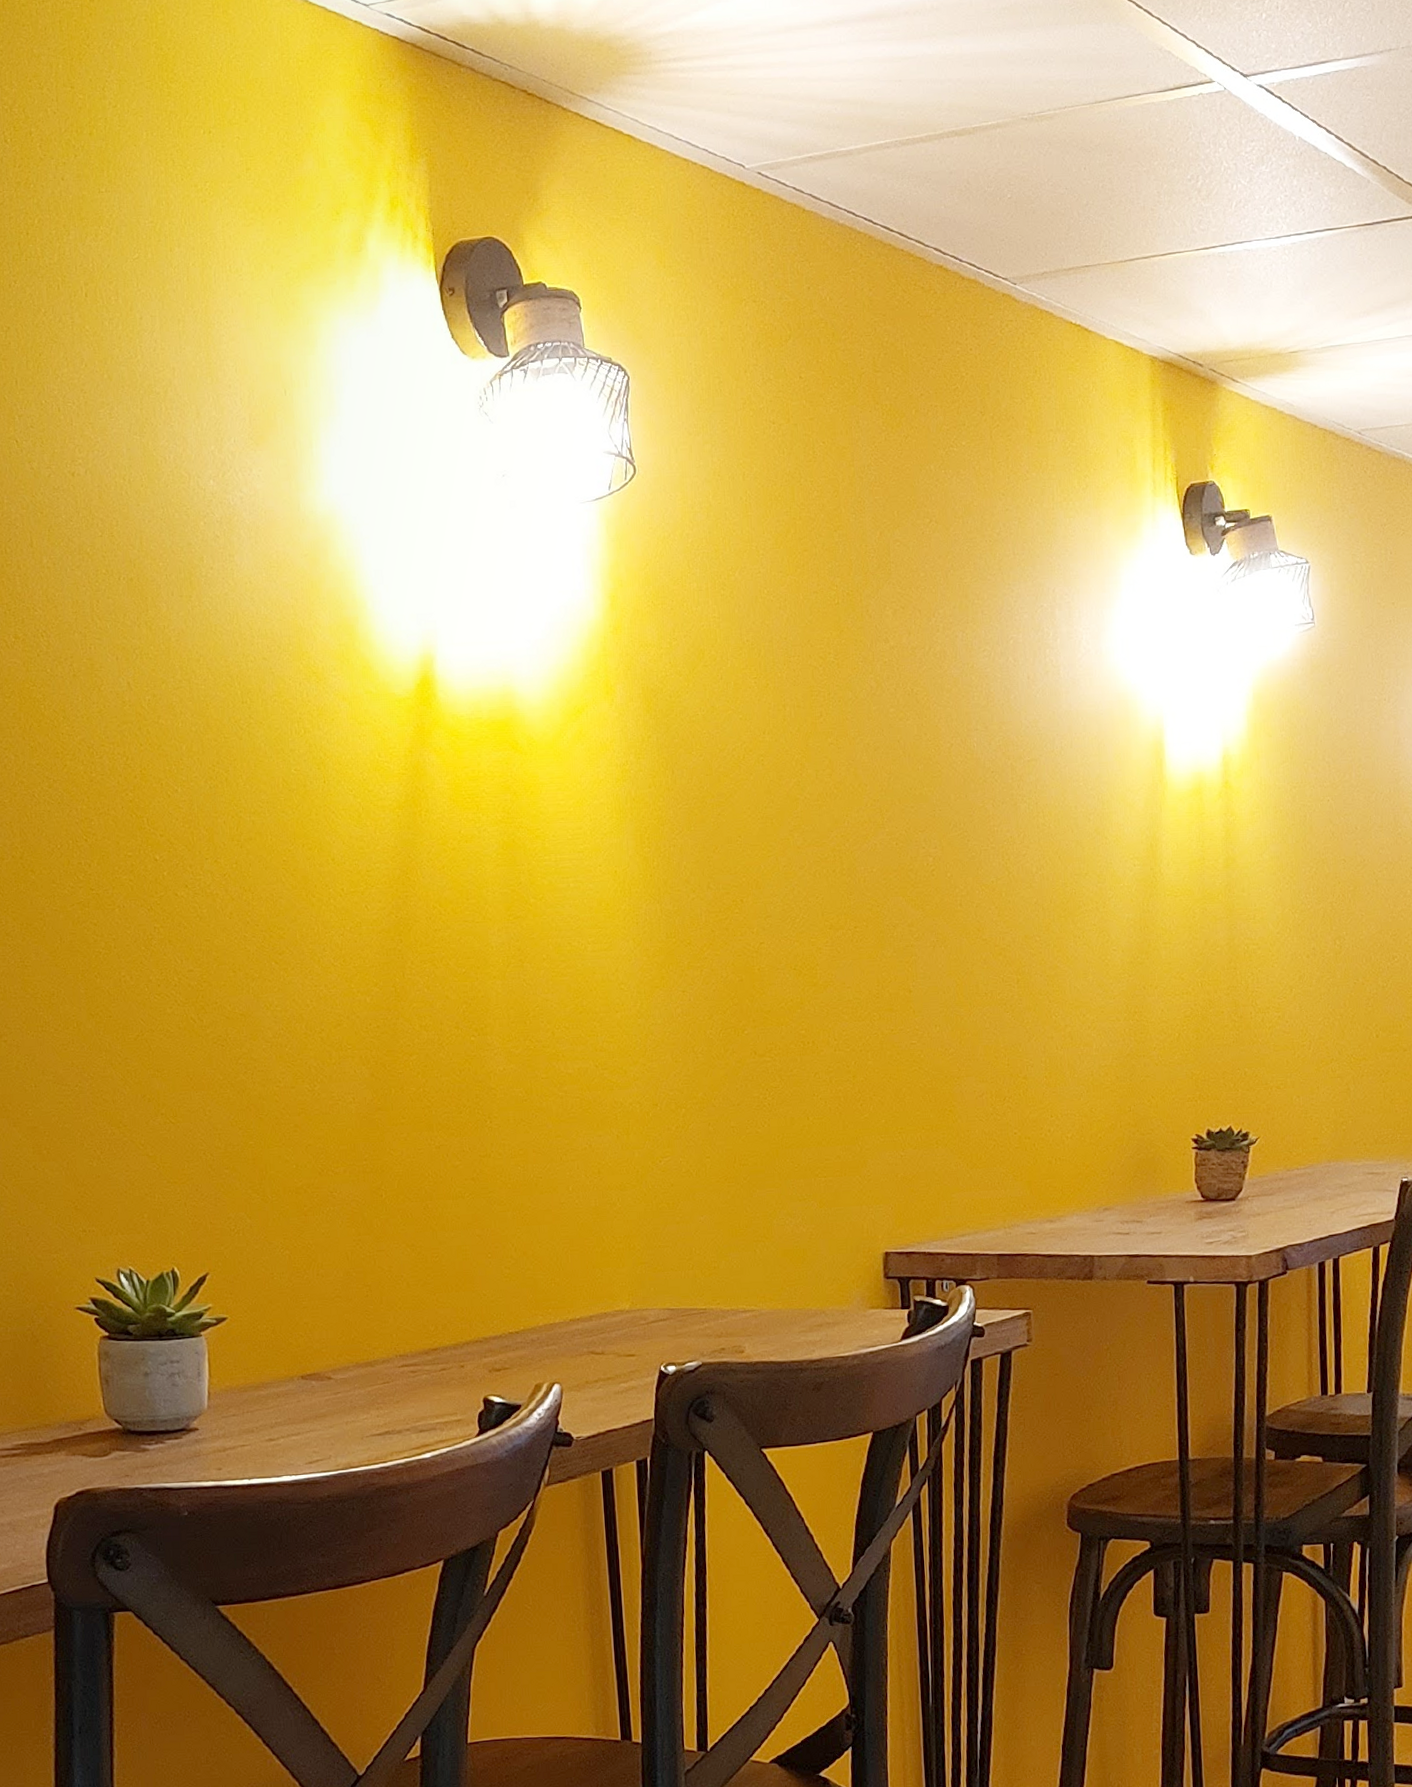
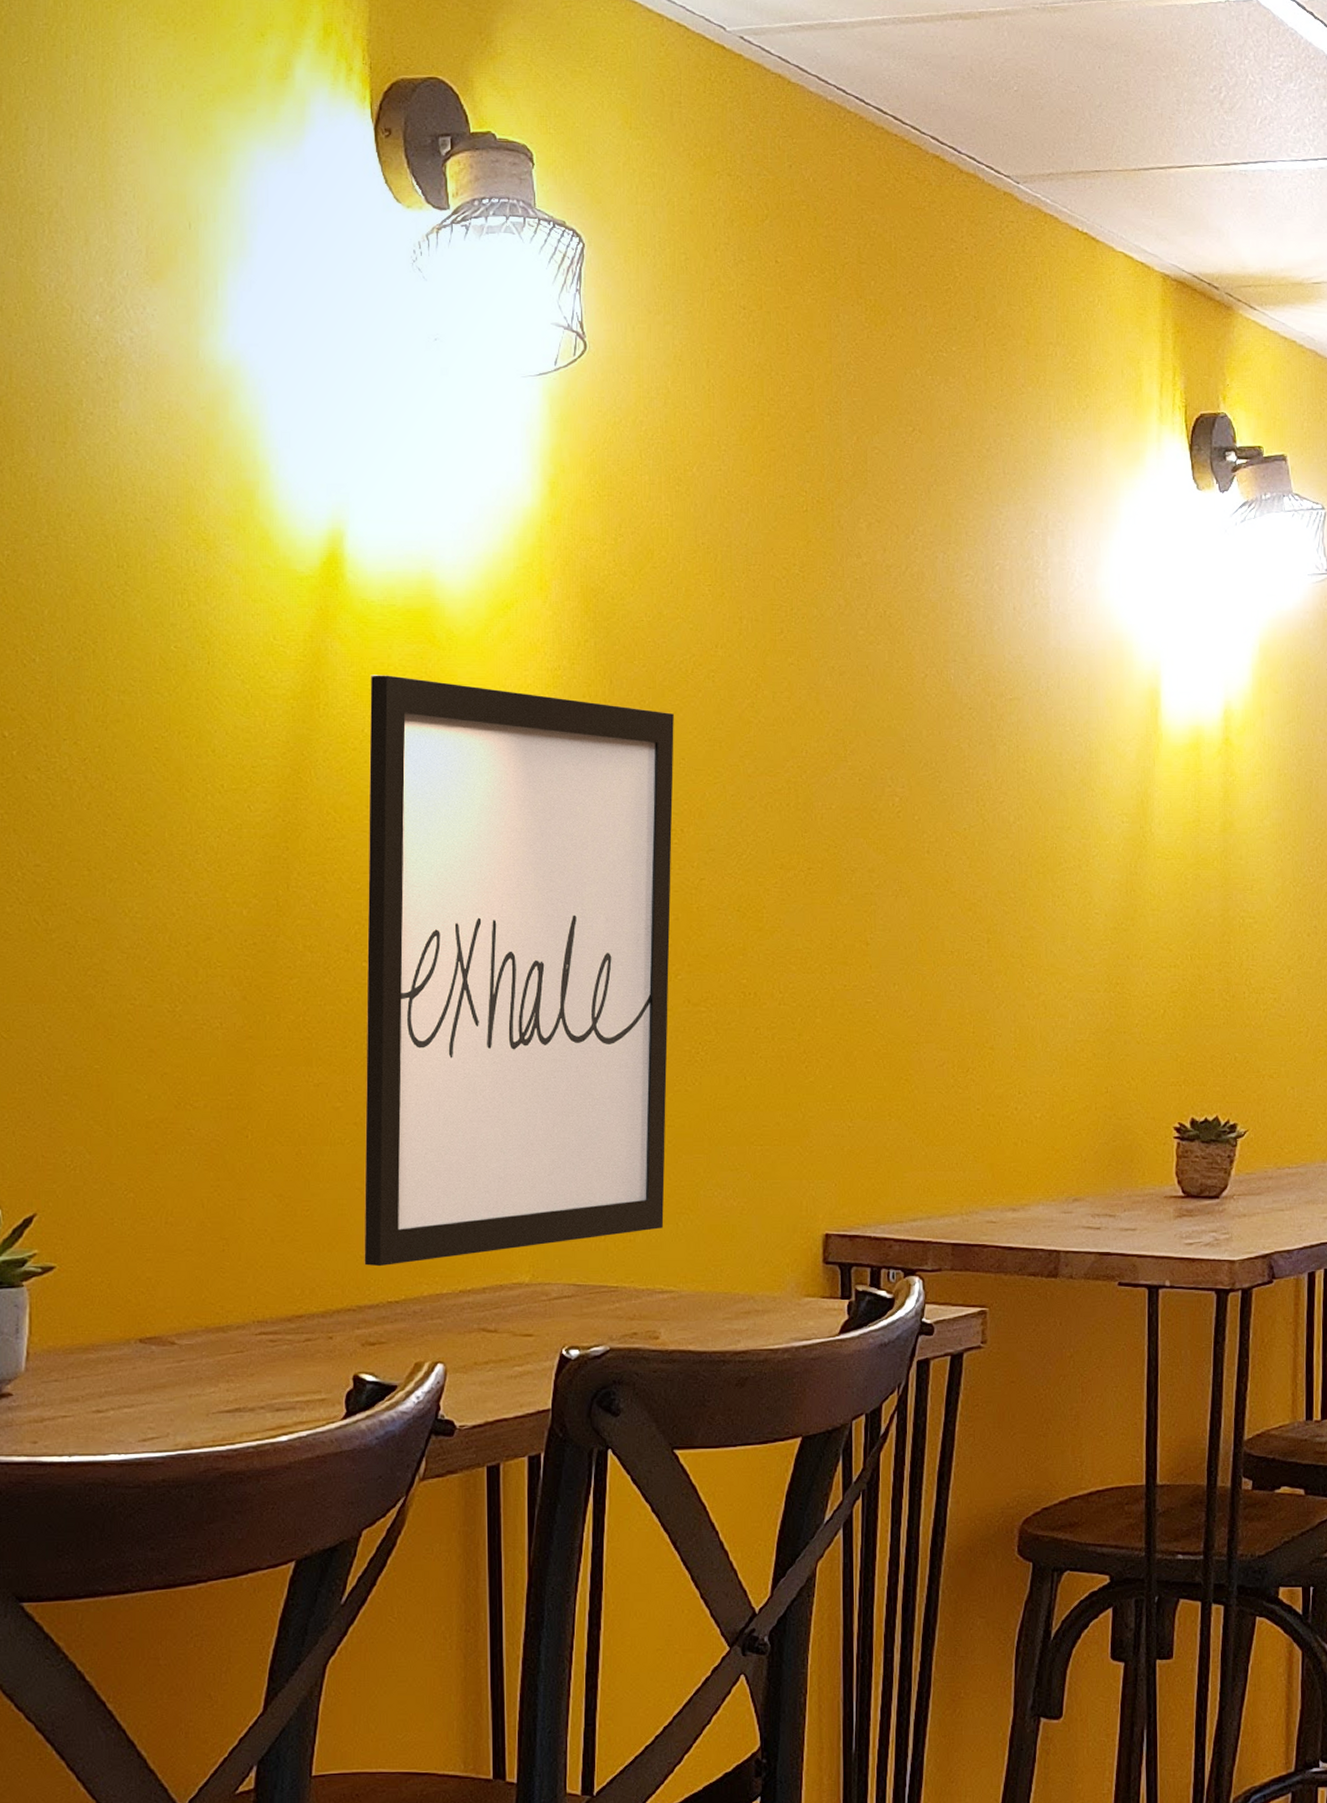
wall art: none [464,780,743,1303] -> present [364,675,674,1267]

